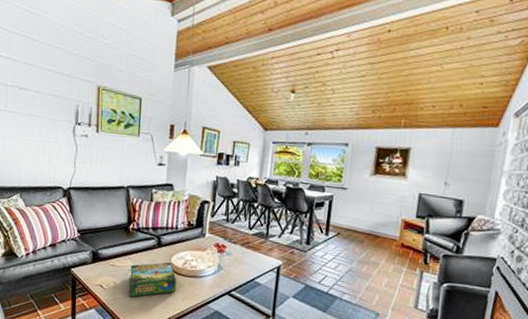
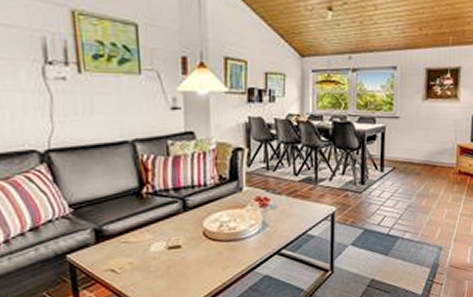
board game: present [129,262,176,298] -> none [150,227,213,278]

